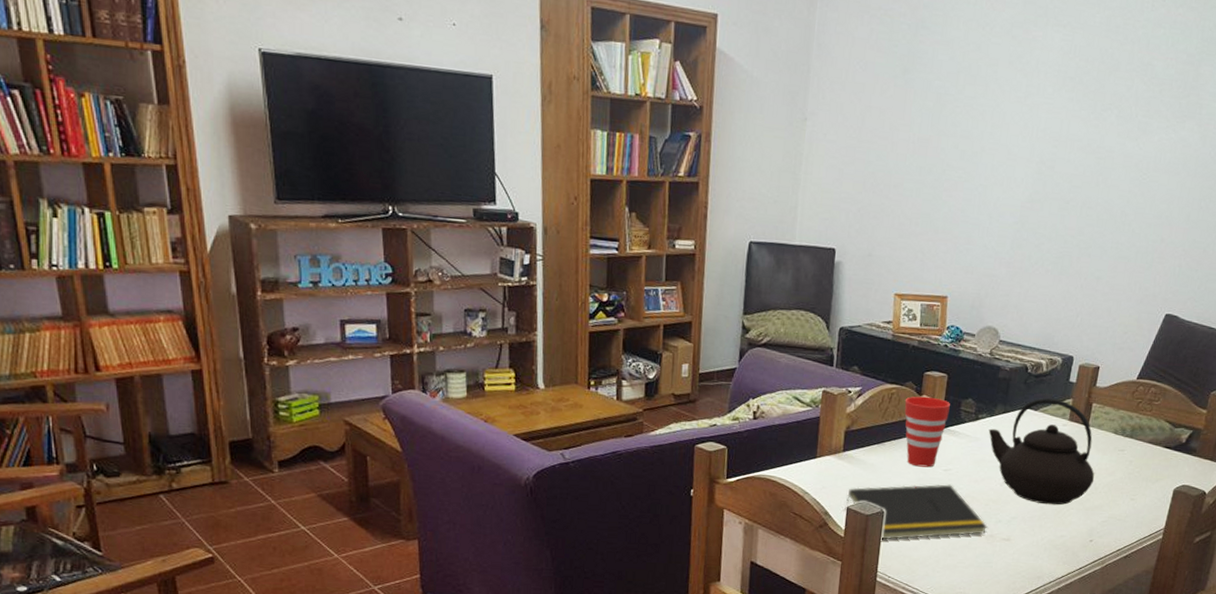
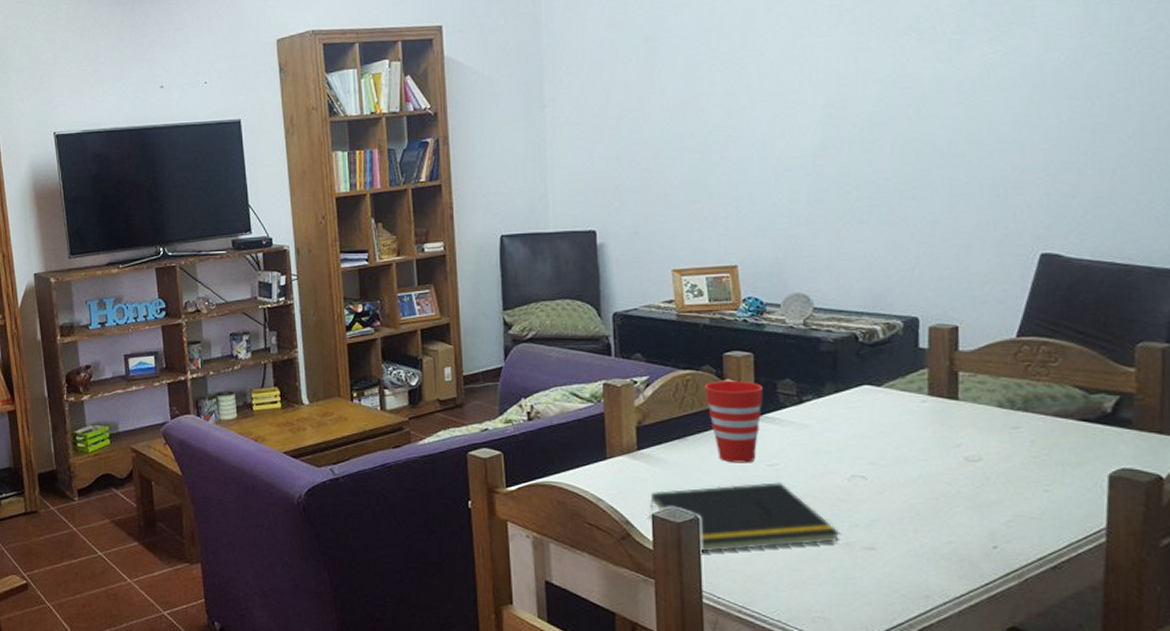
teapot: present [988,398,1095,505] -> none [819,369,983,503]

